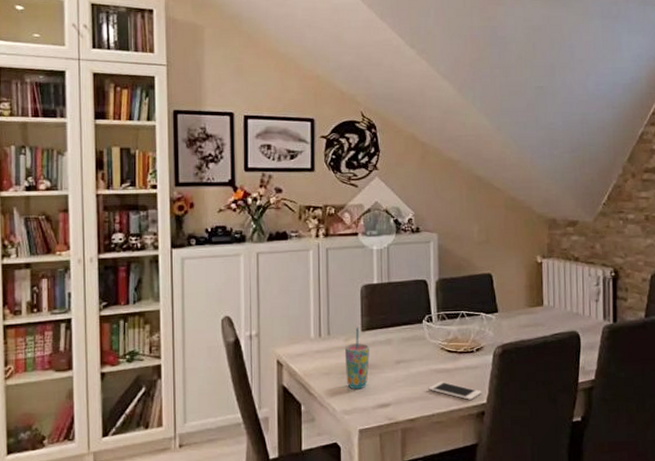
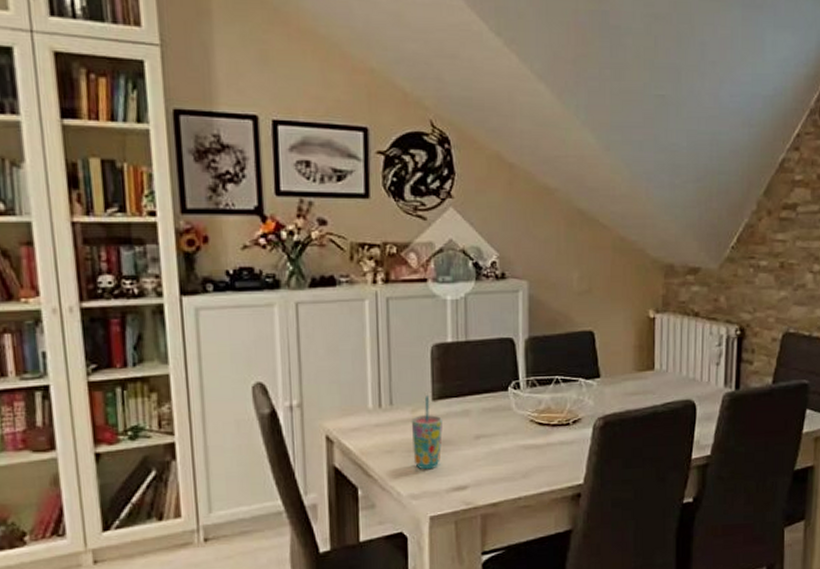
cell phone: present [428,381,482,400] -> none [514,459,578,480]

